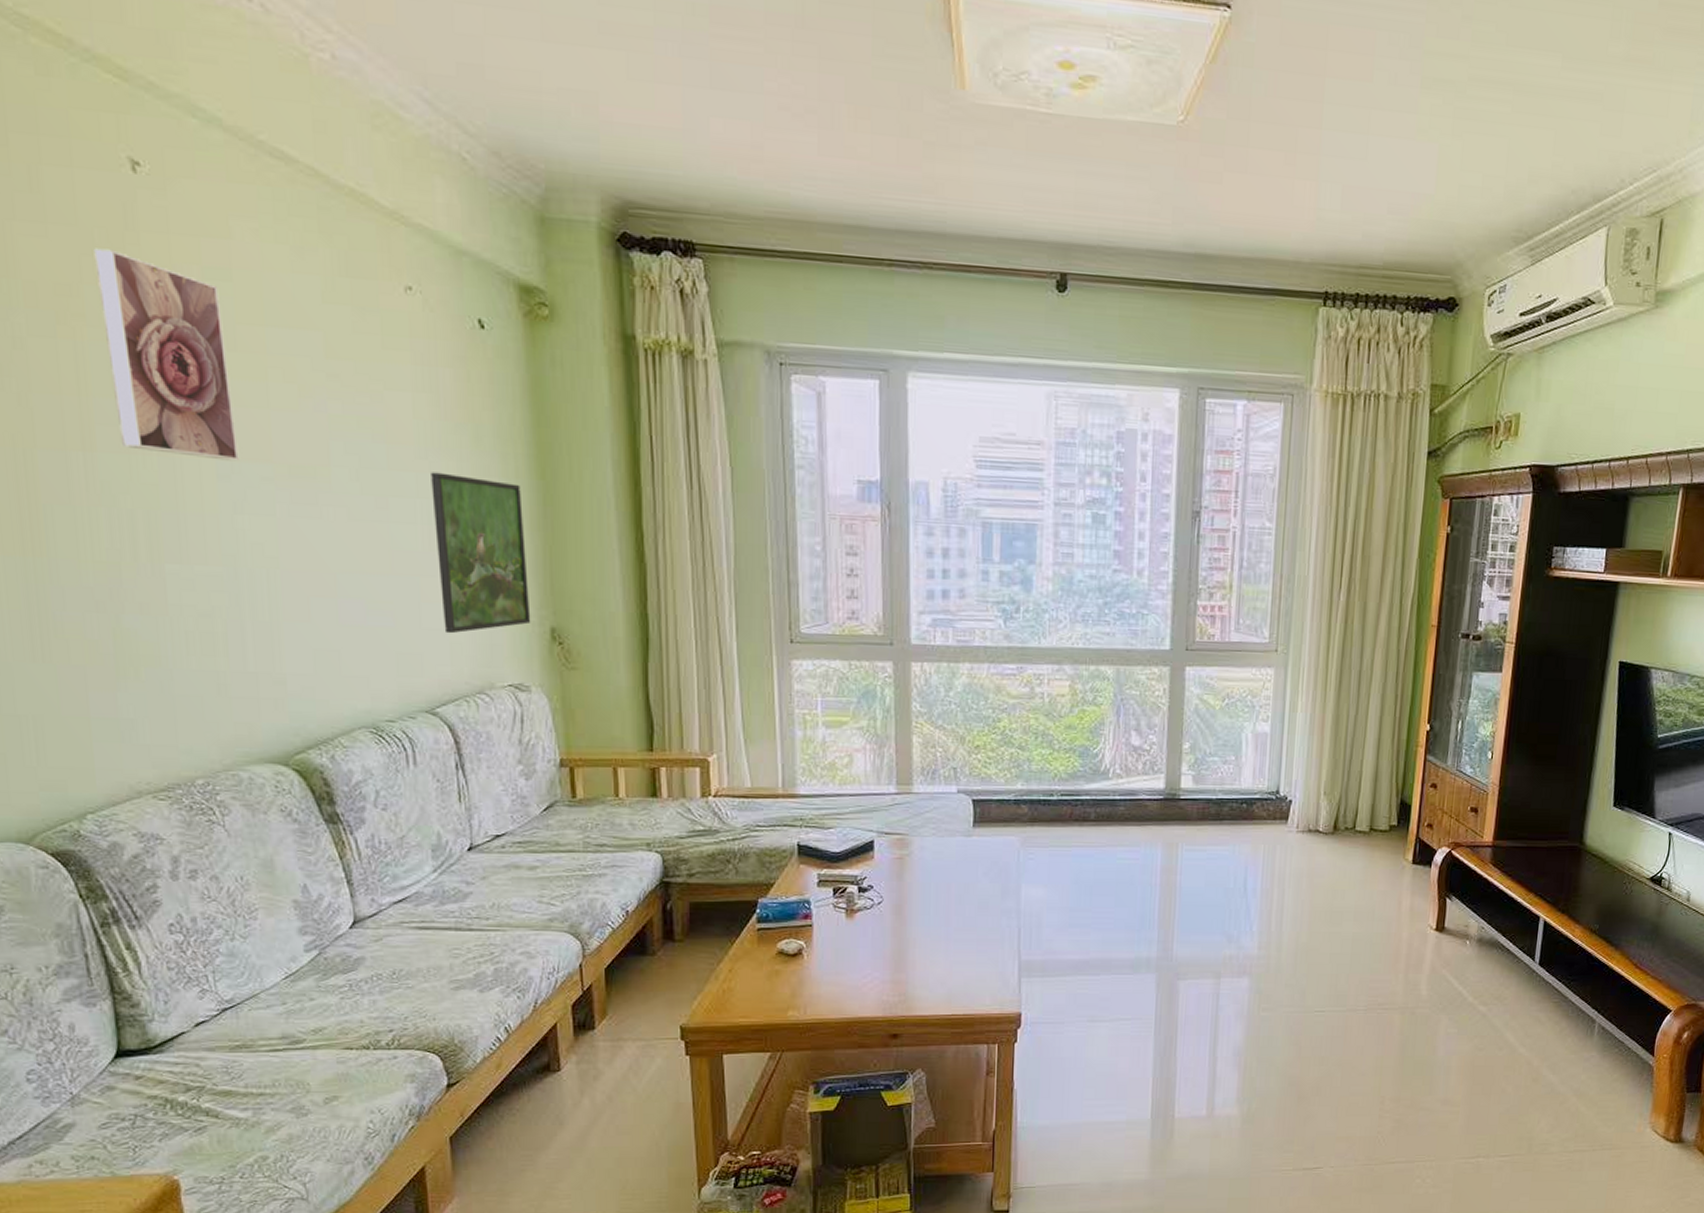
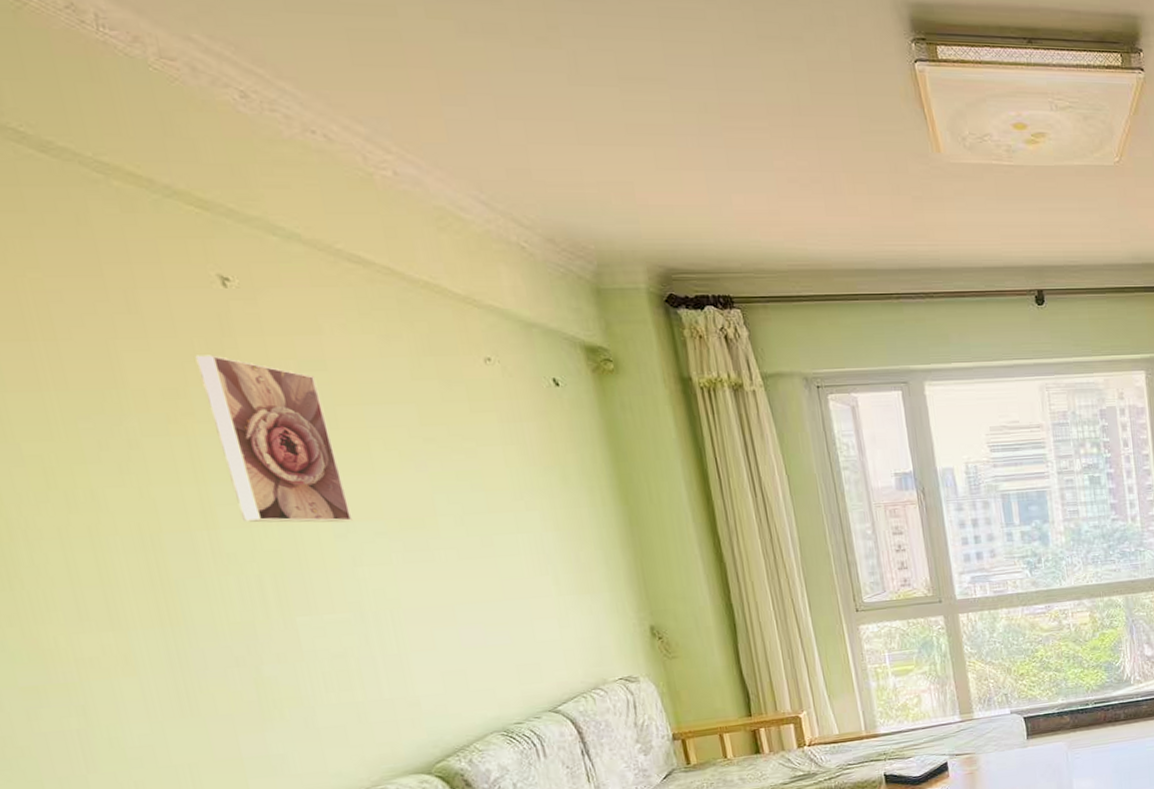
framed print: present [431,472,531,634] -> none [527,509,632,643]

